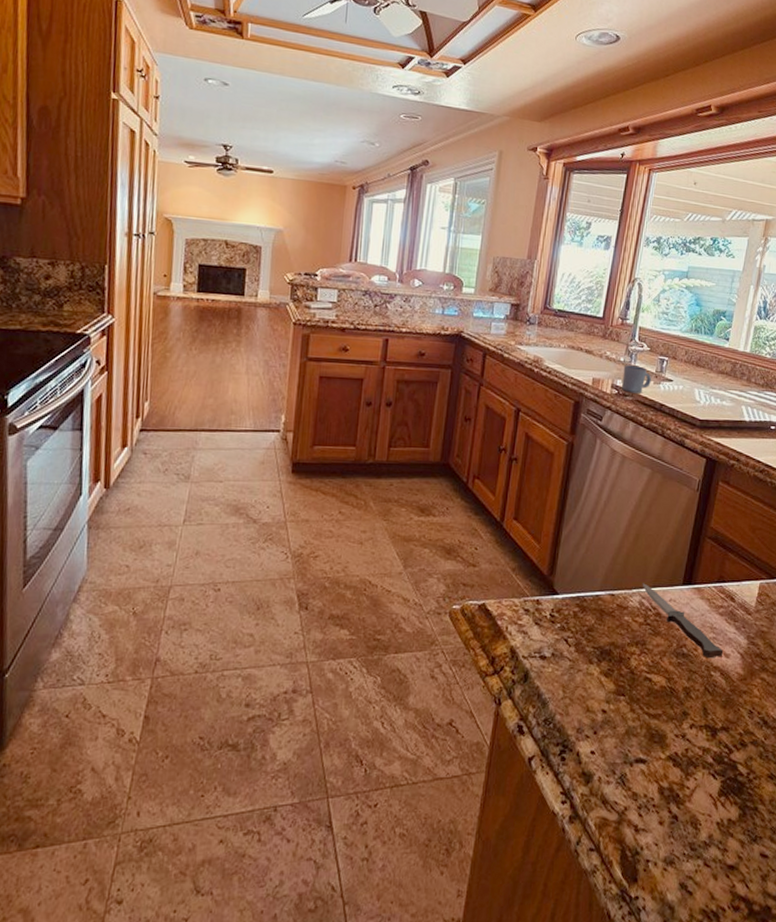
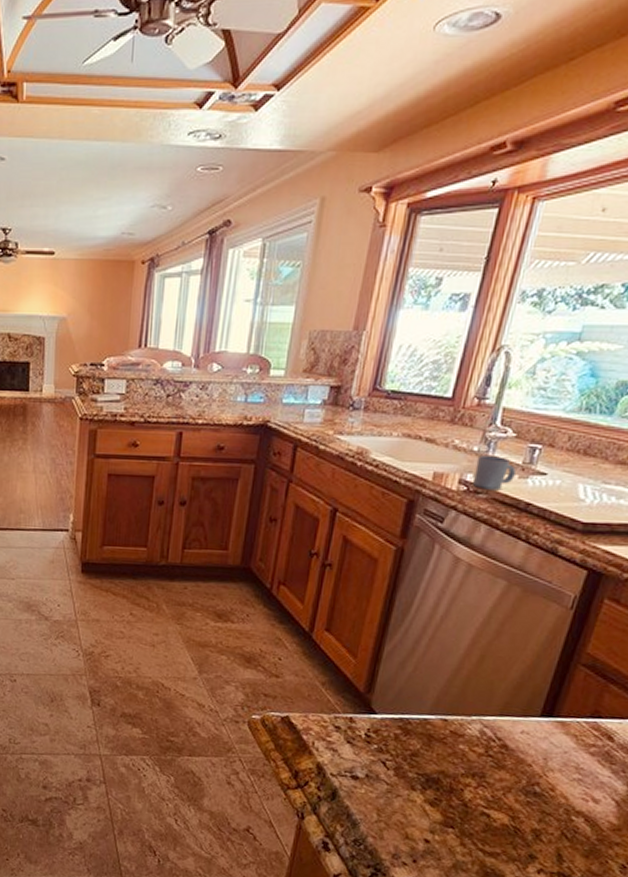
knife: present [642,583,724,659] -> none [485,710,592,802]

